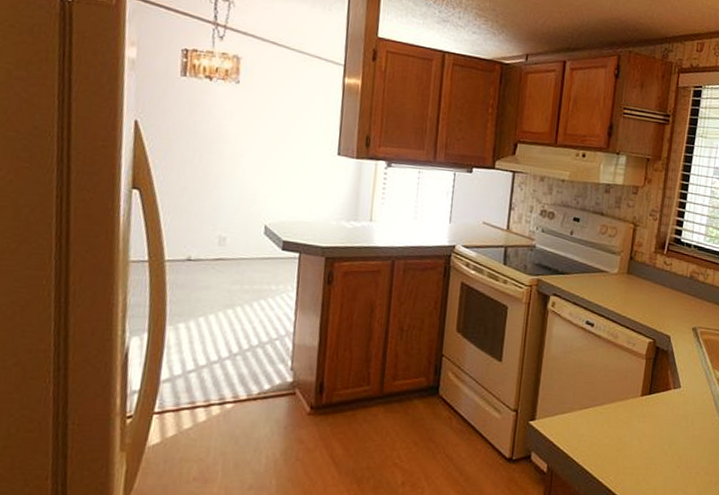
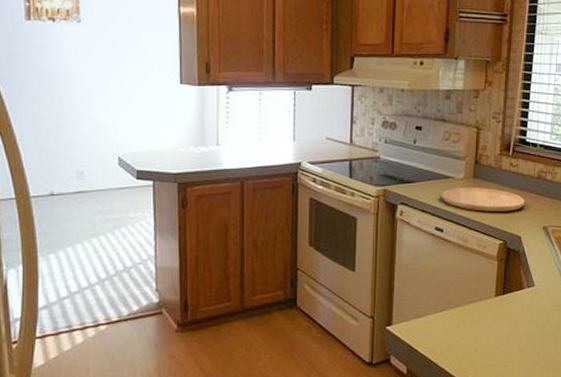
cutting board: none [594,282,677,310] -> present [441,188,525,212]

